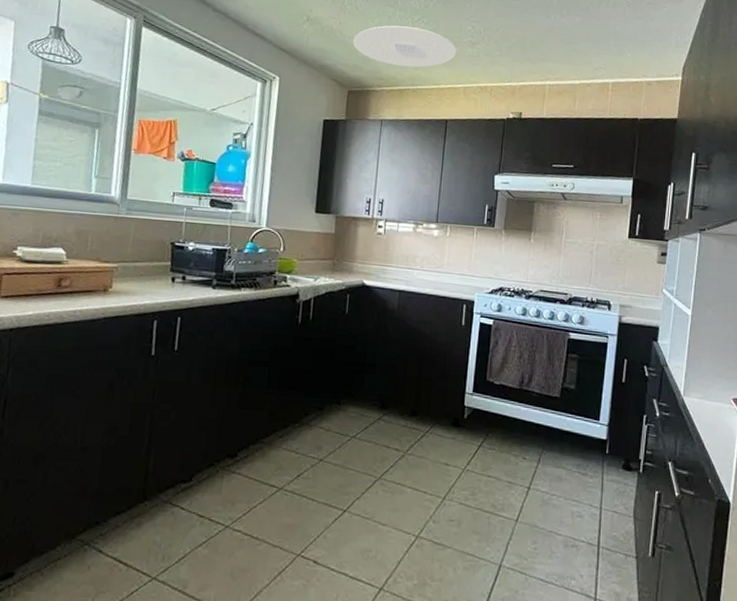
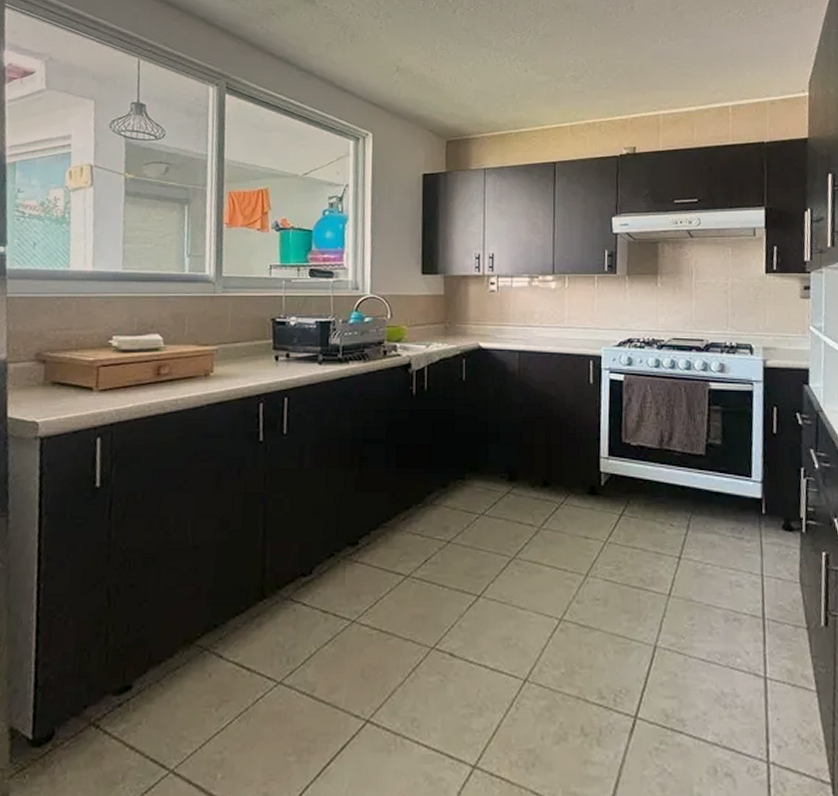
ceiling light: present [353,25,457,68] -> none [447,67,560,109]

